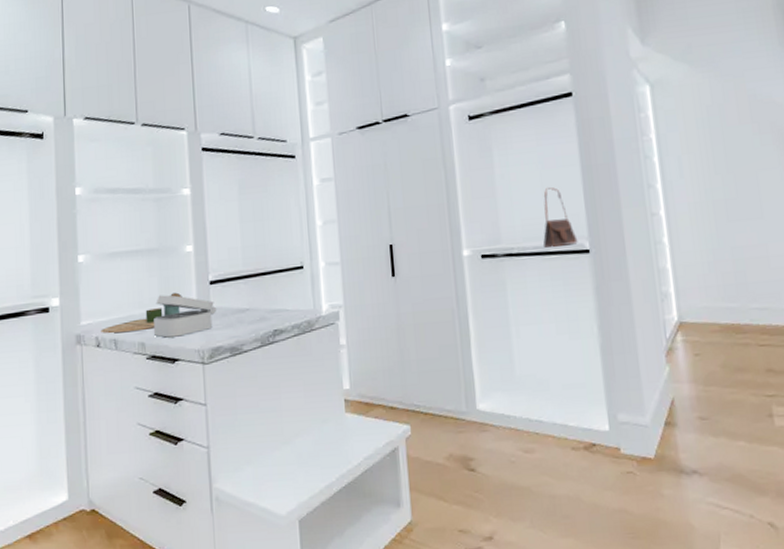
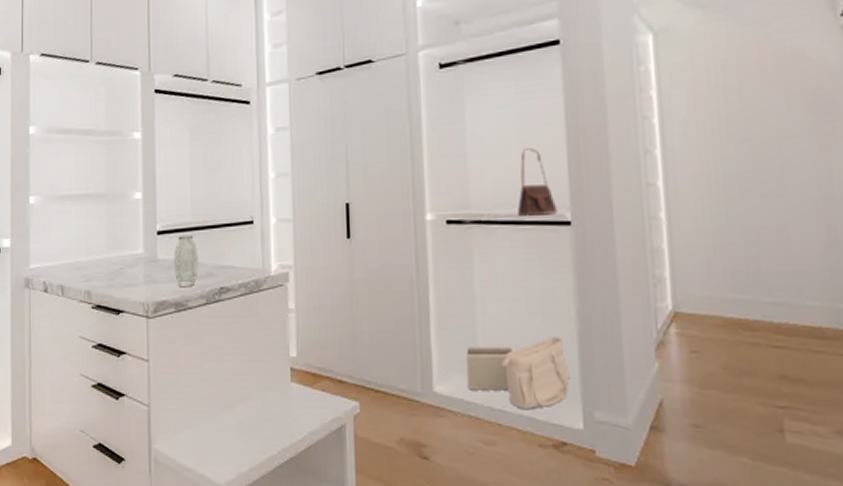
decorative tray: present [101,292,182,334] -> none [48,241,129,280]
jewelry box: present [154,295,216,338] -> none [100,242,162,287]
vase: none [226,283,252,333] -> present [173,235,199,288]
box: none [504,363,545,405] -> present [466,346,512,391]
shoulder bag: none [535,351,595,419] -> present [501,337,570,410]

